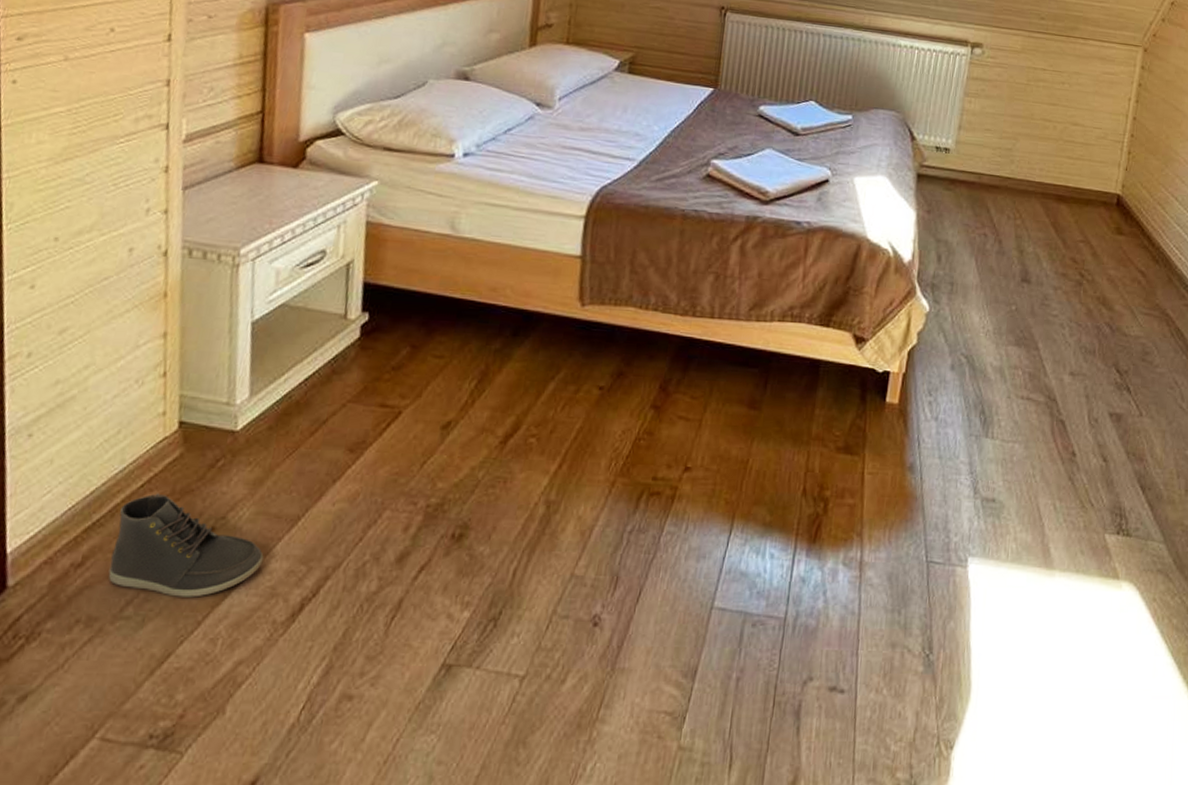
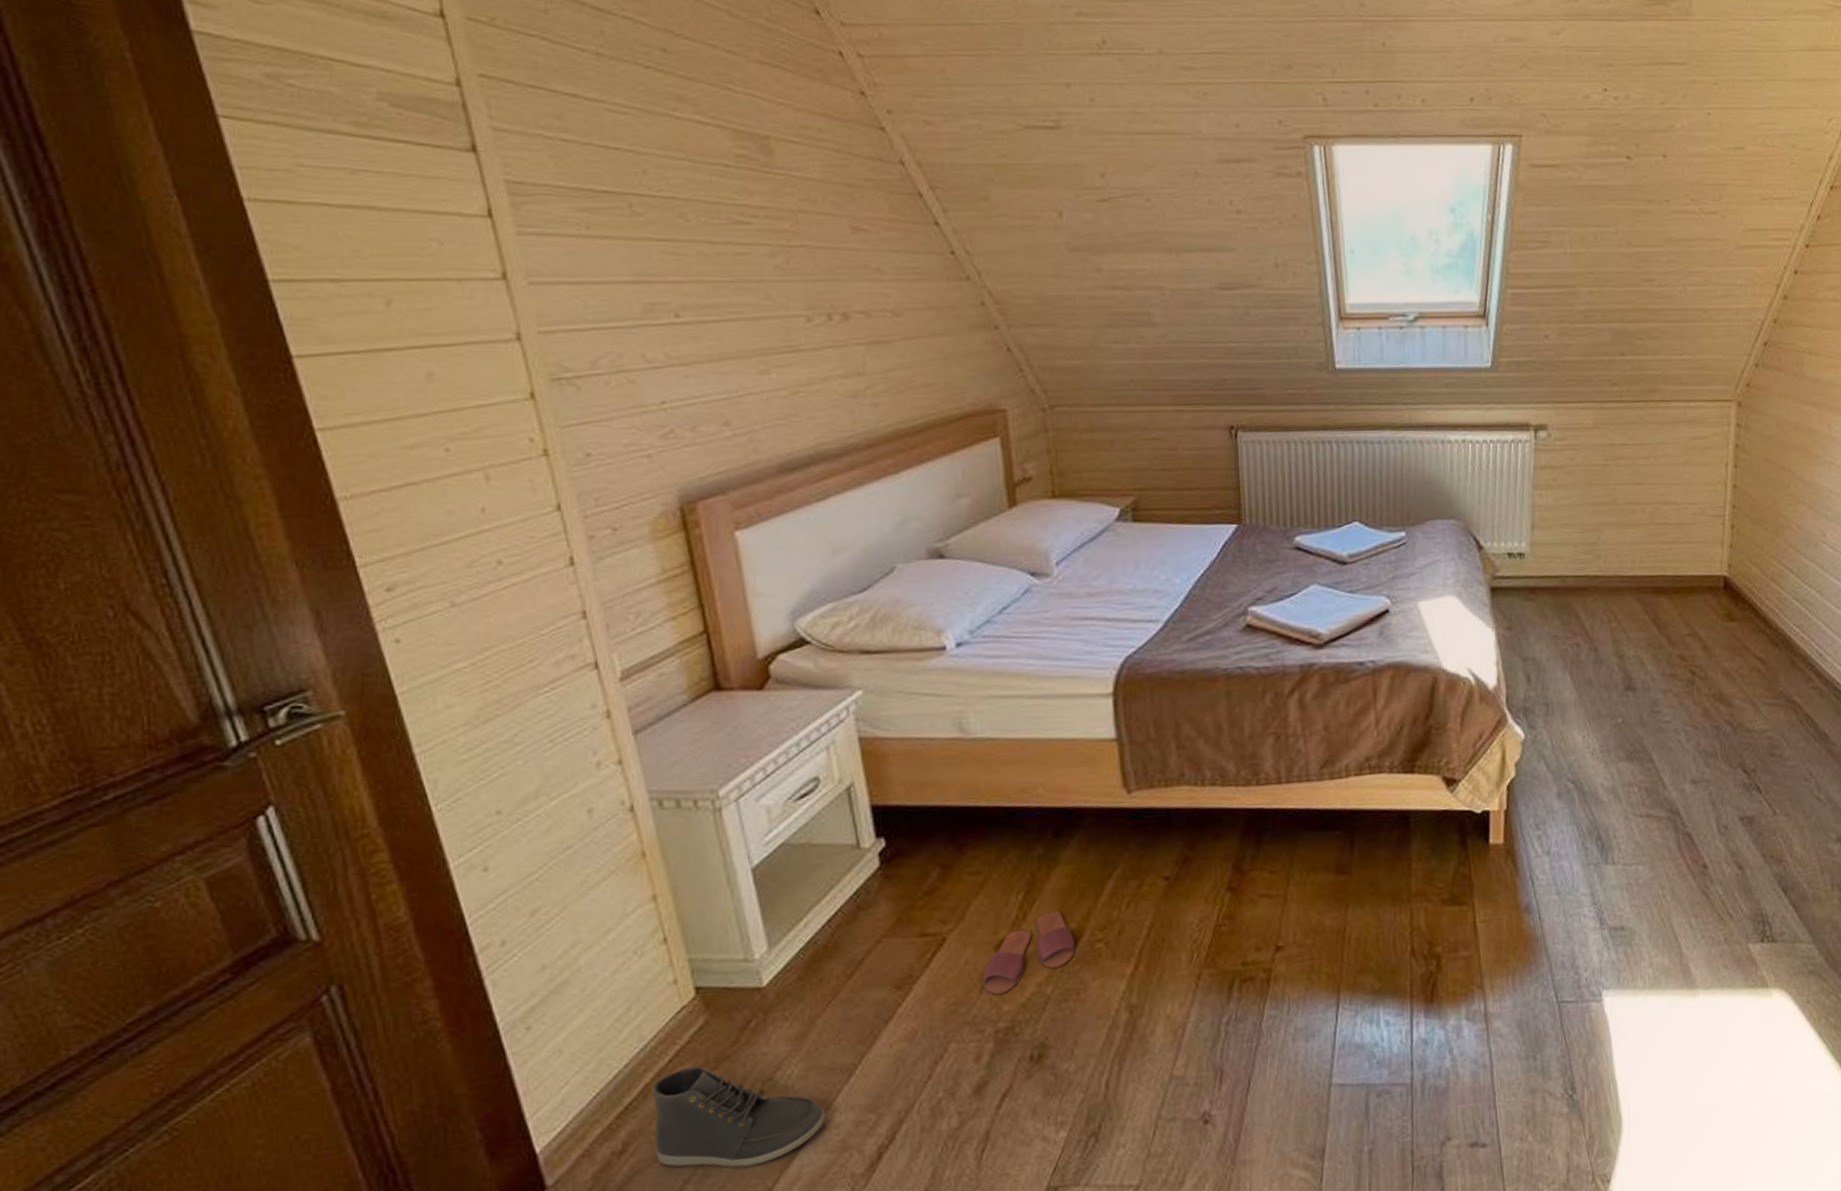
slippers: none [424,402,512,471] -> present [982,910,1076,995]

